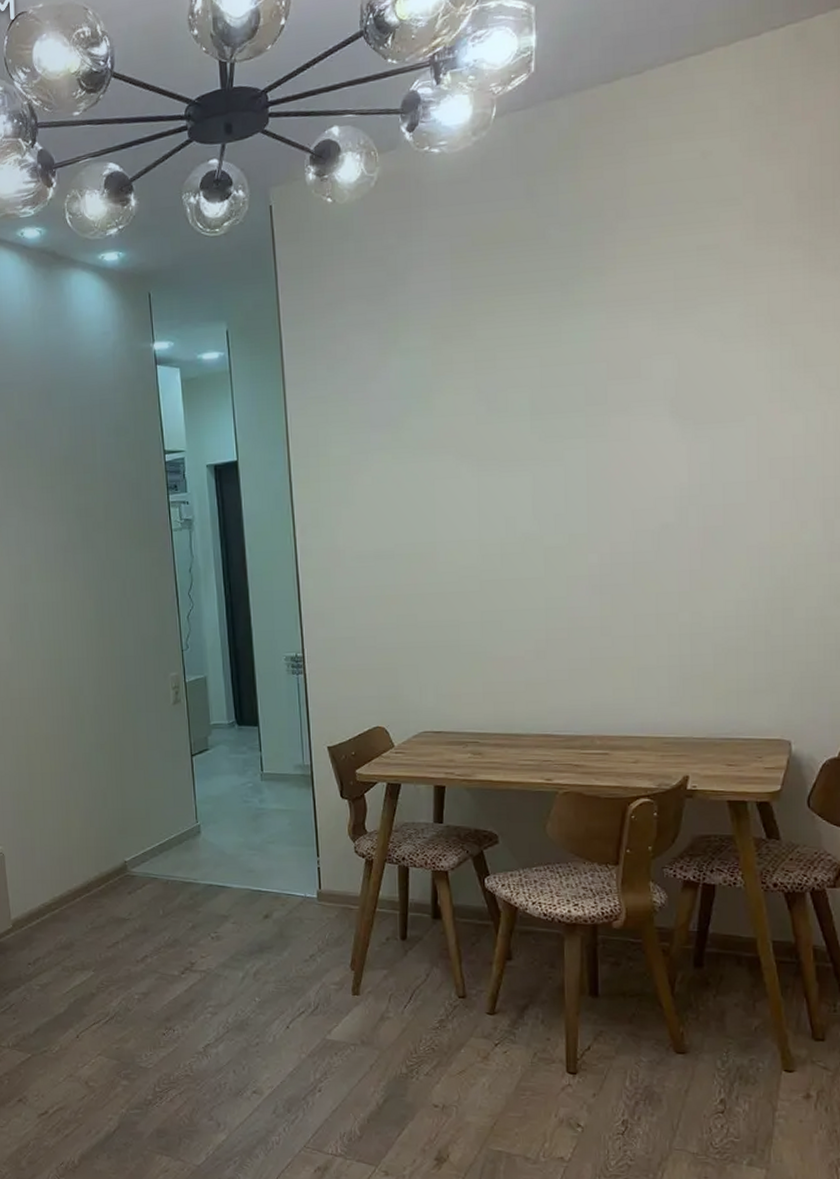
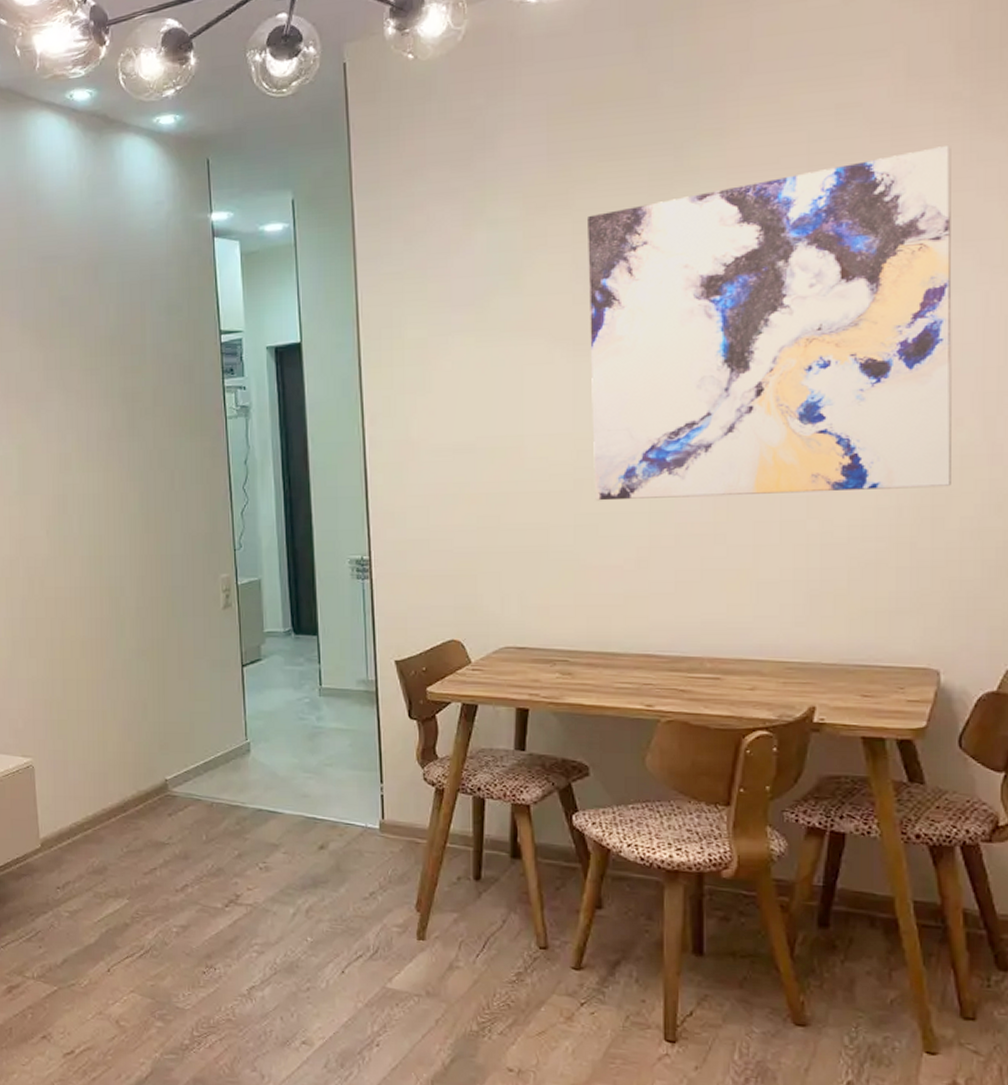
wall art: none [488,283,798,600] -> present [588,146,952,501]

